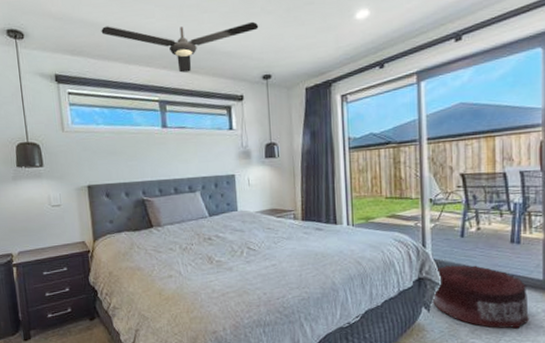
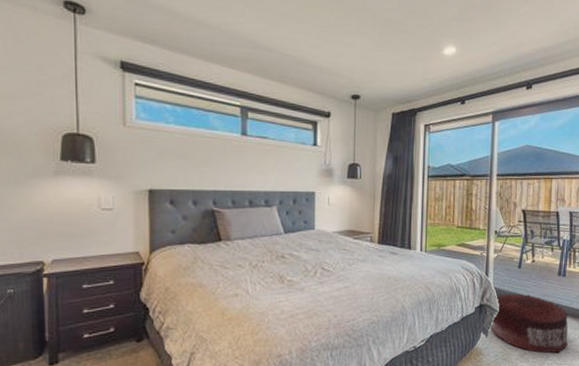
ceiling fan: present [101,21,259,73] -> none [181,17,352,81]

